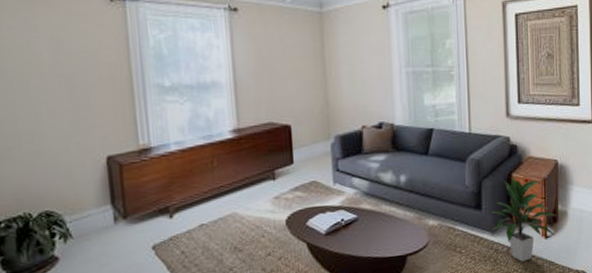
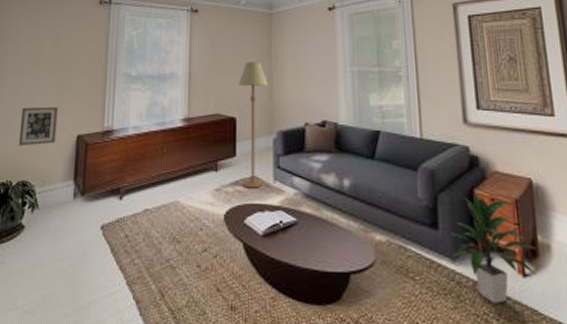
picture frame: none [27,126,80,174] -> present [19,106,58,146]
floor lamp: none [290,65,323,193] -> present [238,61,268,188]

